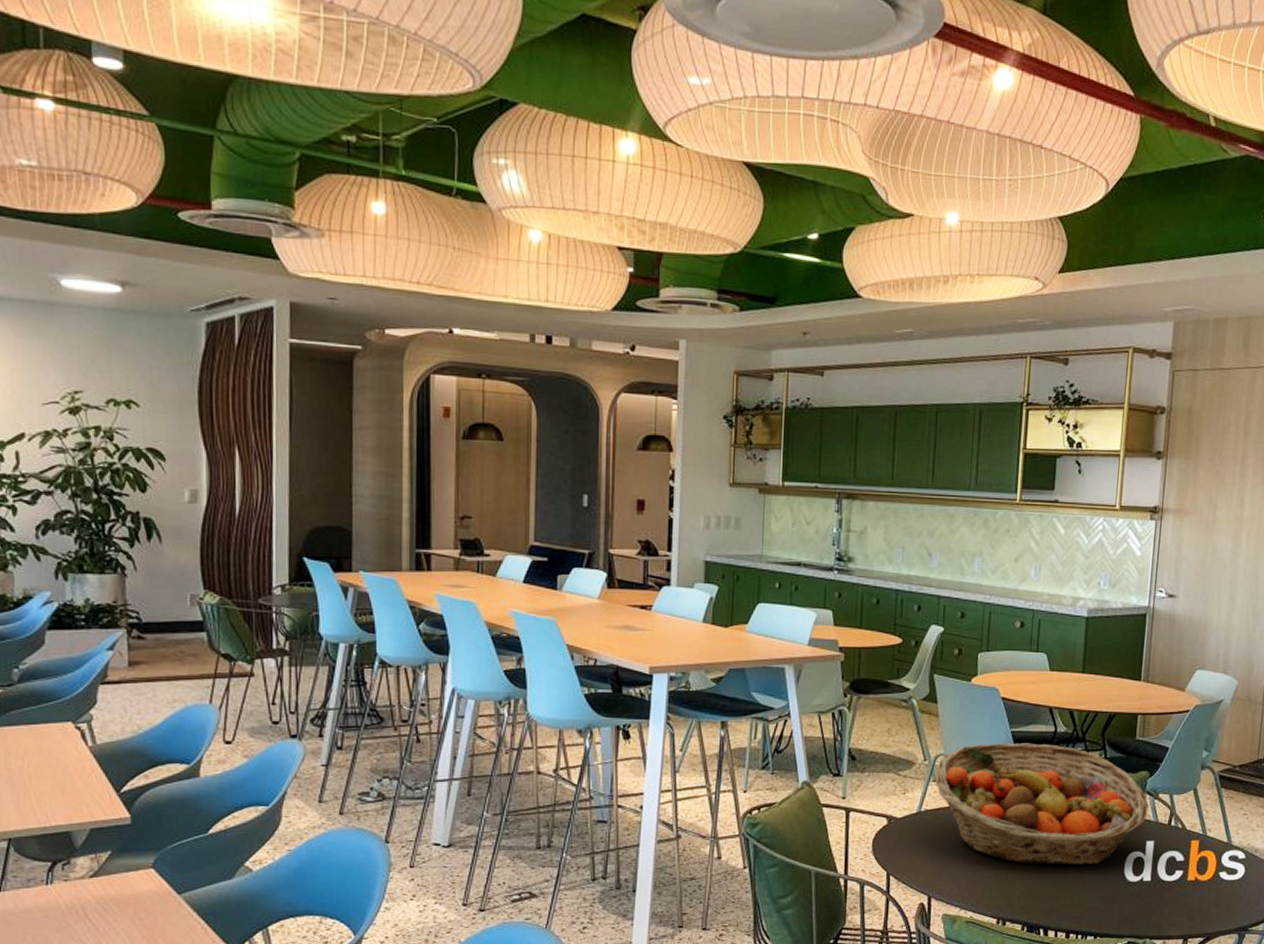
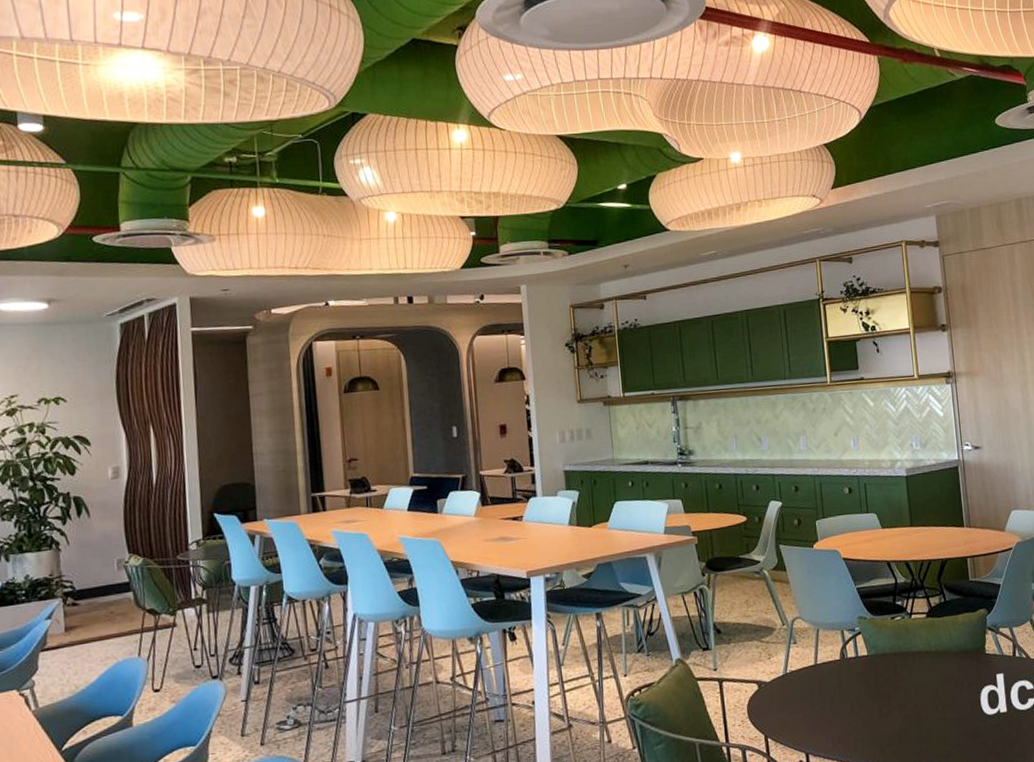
fruit basket: present [935,743,1149,866] -> none [795,595,993,711]

